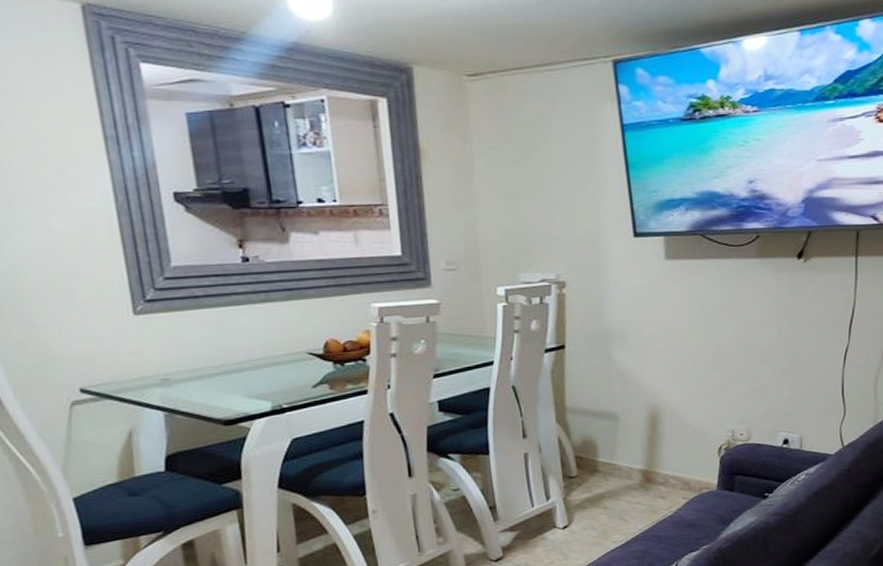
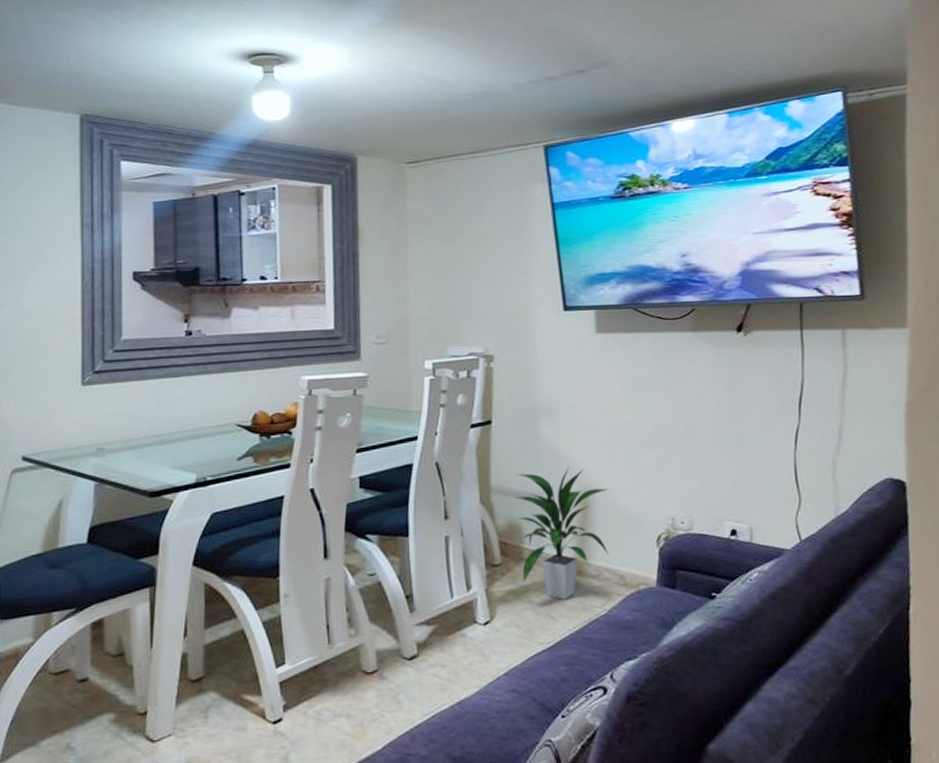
indoor plant: none [588,387,677,505] -> present [514,466,610,600]

